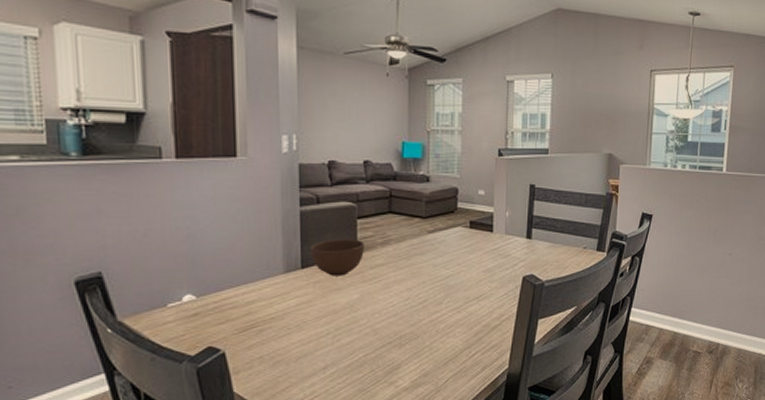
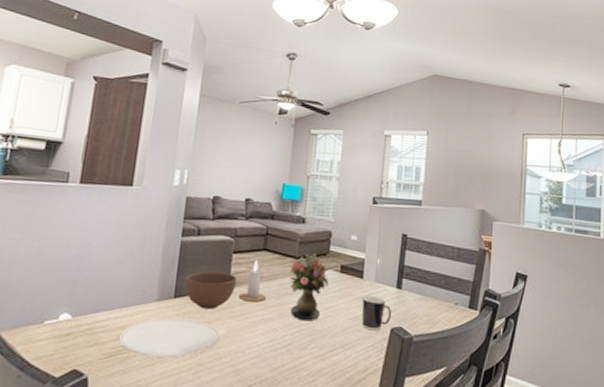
plate: none [250,287,355,327] -> present [118,317,221,358]
candle: none [369,223,396,265] -> present [239,260,266,302]
bouquet: none [419,212,458,278] -> present [289,253,328,321]
mug: none [493,248,522,281] -> present [361,296,391,331]

